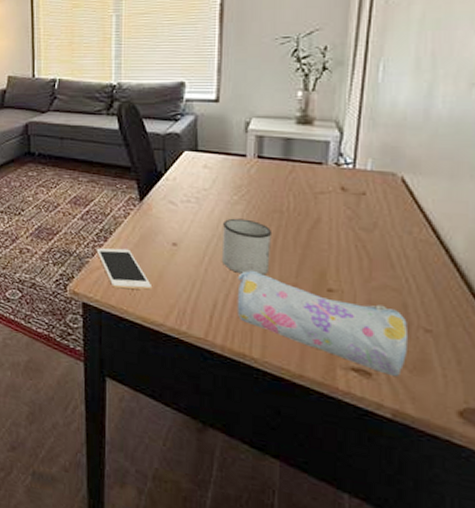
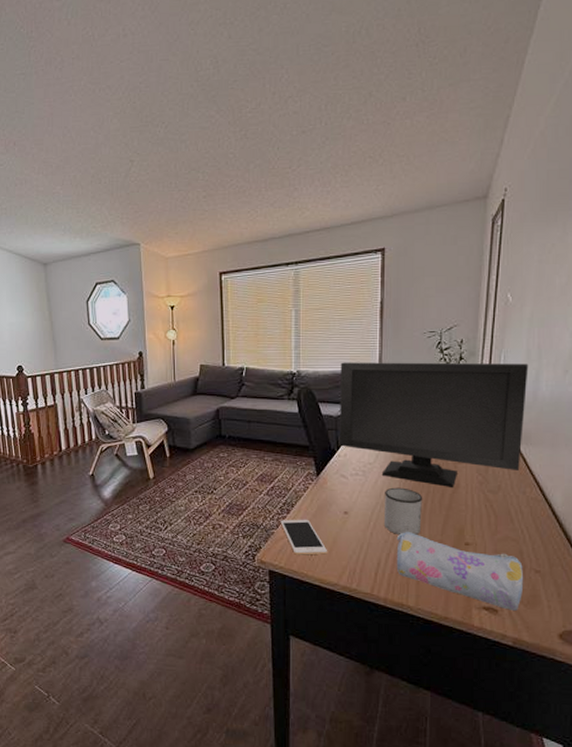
computer monitor: none [168,73,418,223] -> present [340,362,529,488]

